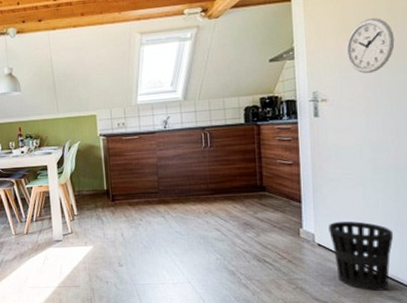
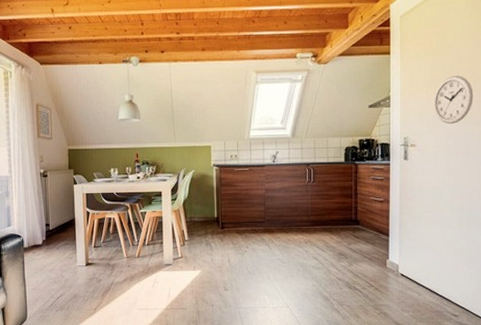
wastebasket: present [329,221,394,291] -> none [411,254,464,317]

